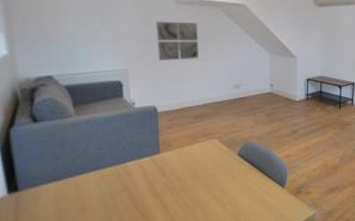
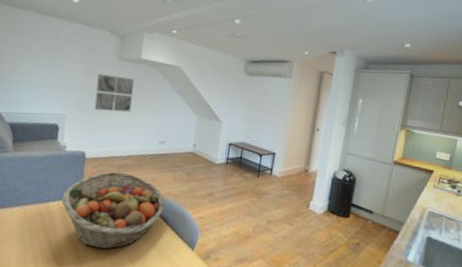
fruit basket: none [139,122,249,201] -> present [61,171,165,250]

